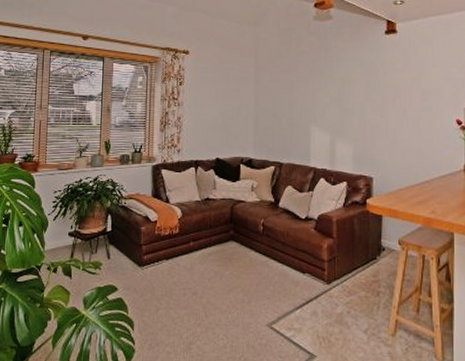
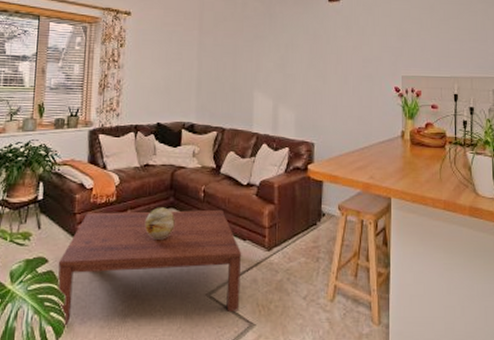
coffee table: none [126,242,302,351] -> present [57,209,242,326]
decorative sphere: none [206,240,235,271] -> present [144,207,175,240]

